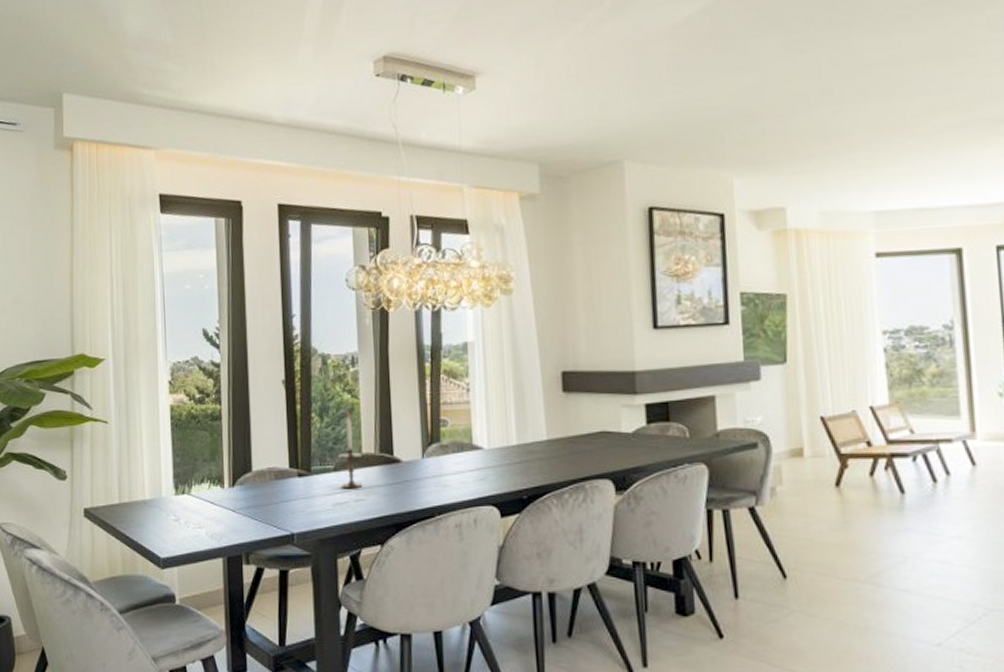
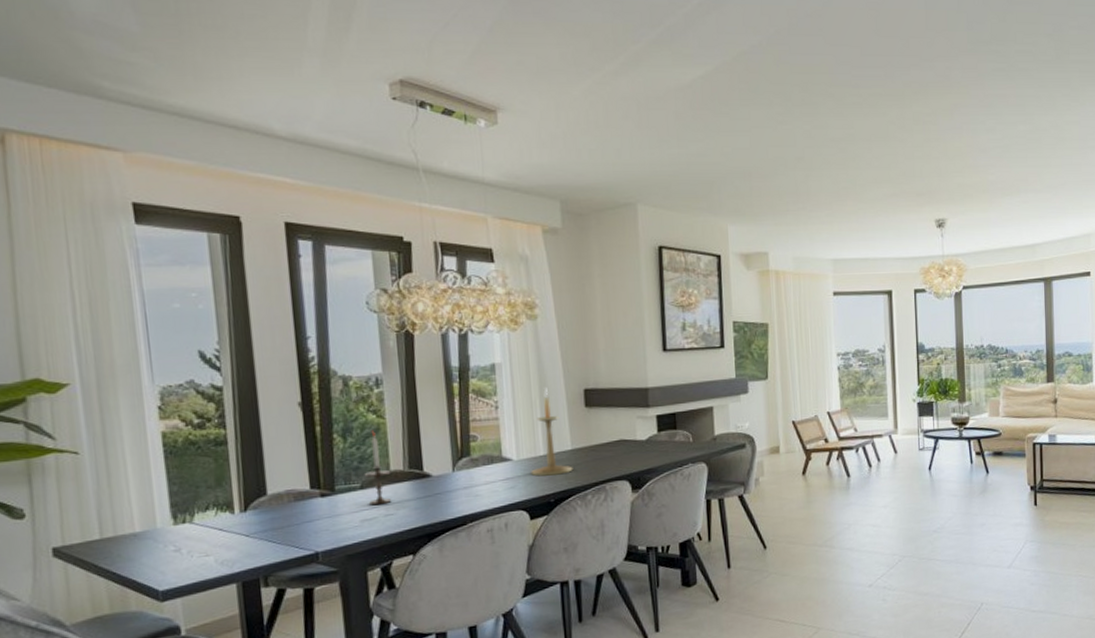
candlestick: none [502,369,549,469] -> present [531,388,573,477]

